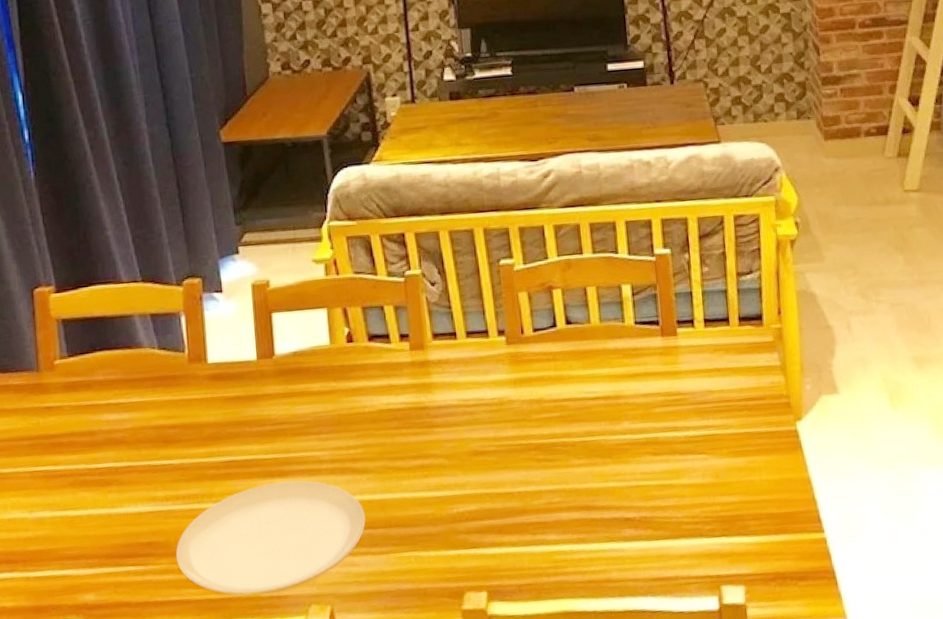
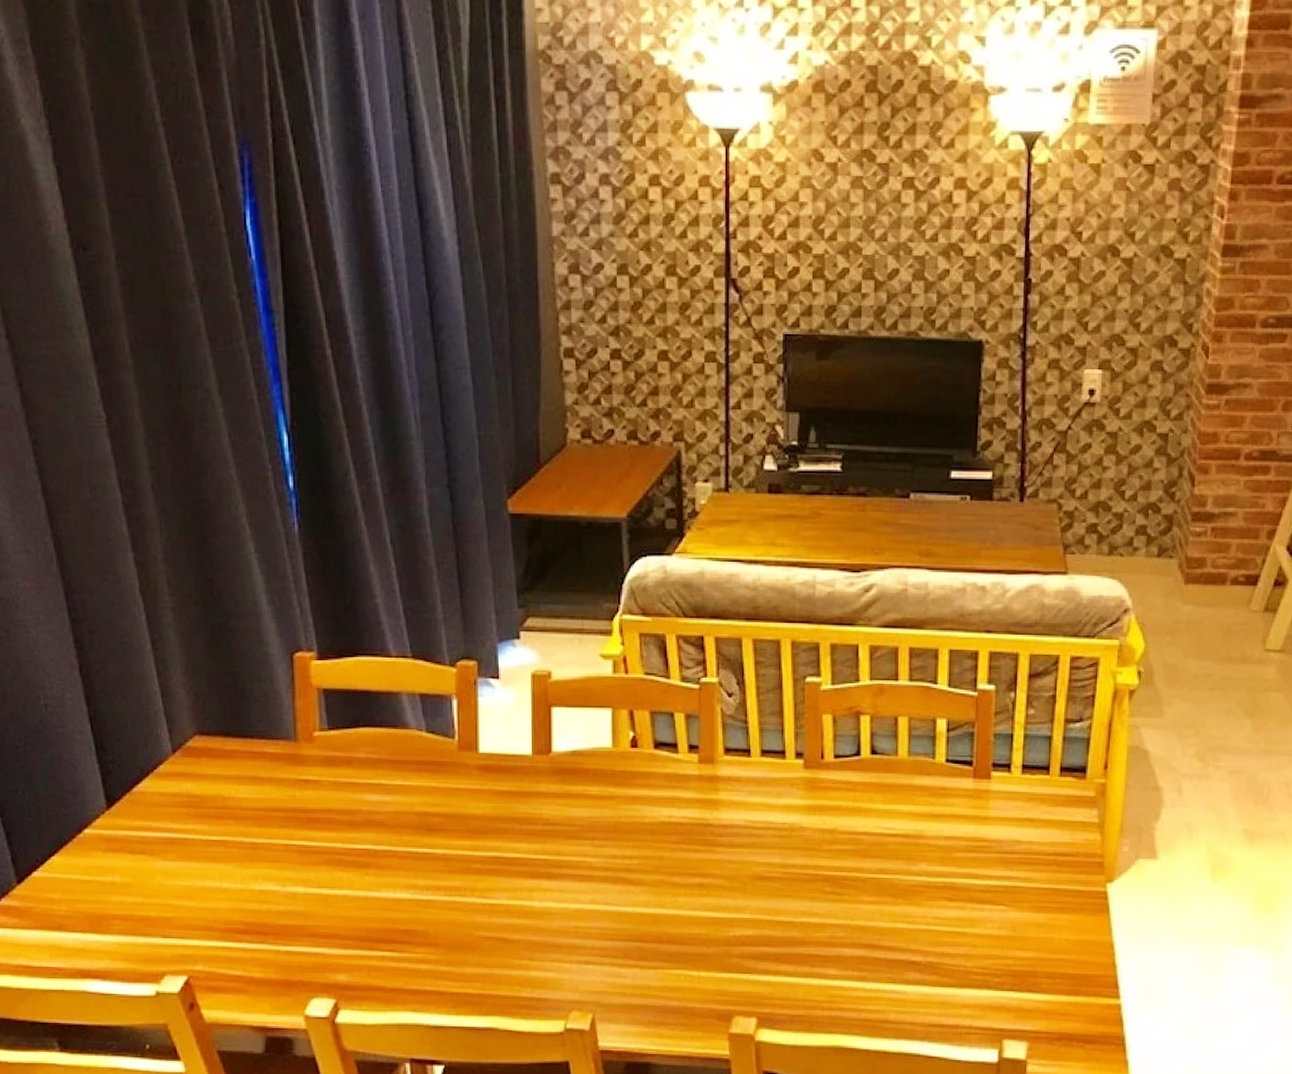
plate: present [175,480,366,596] -> none [433,883,636,995]

